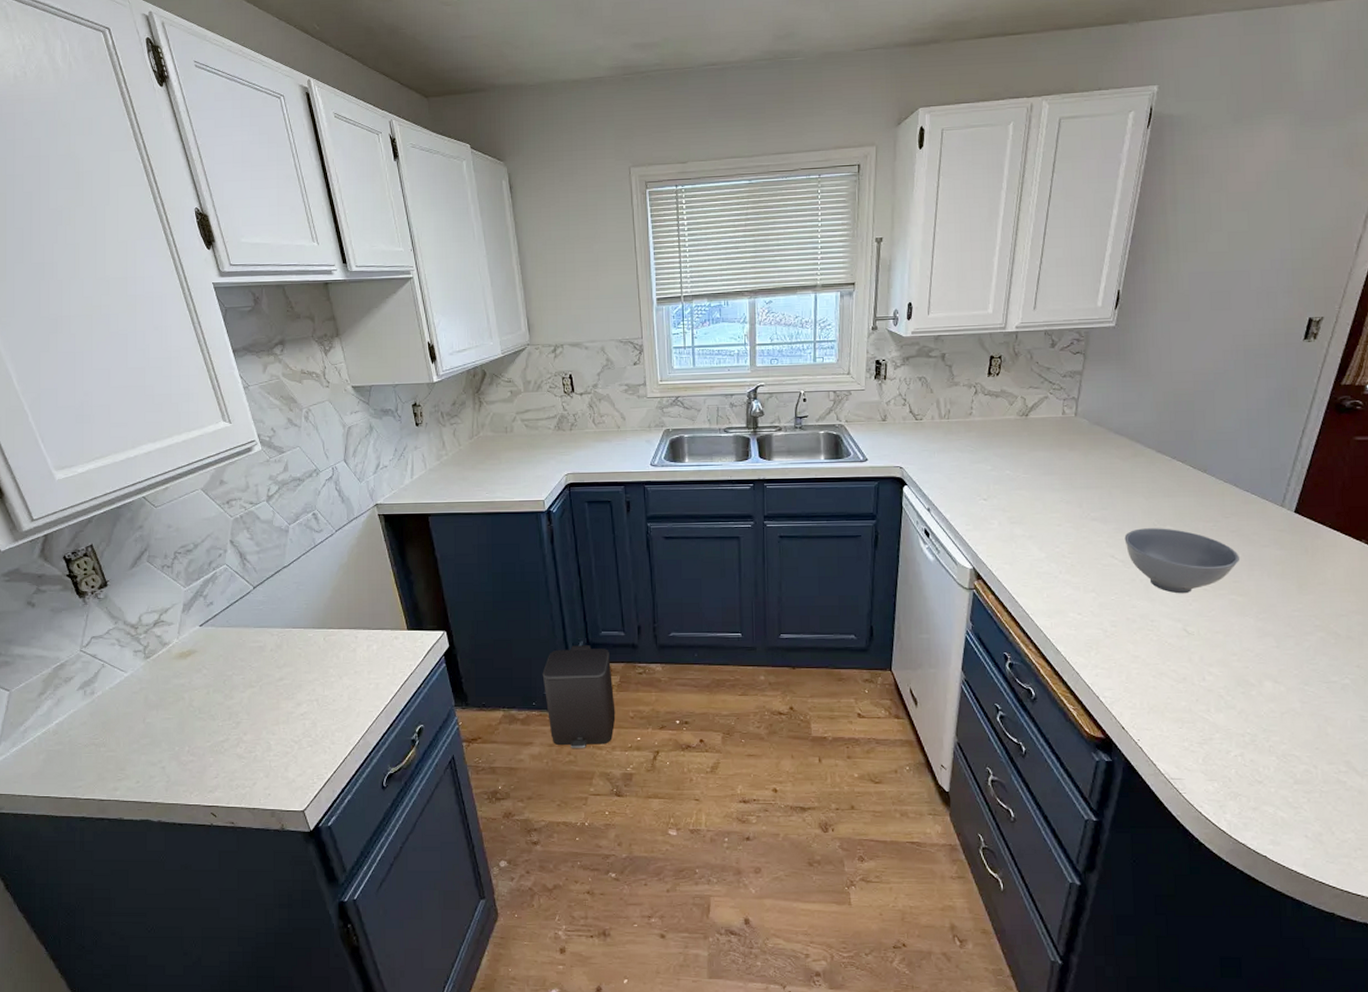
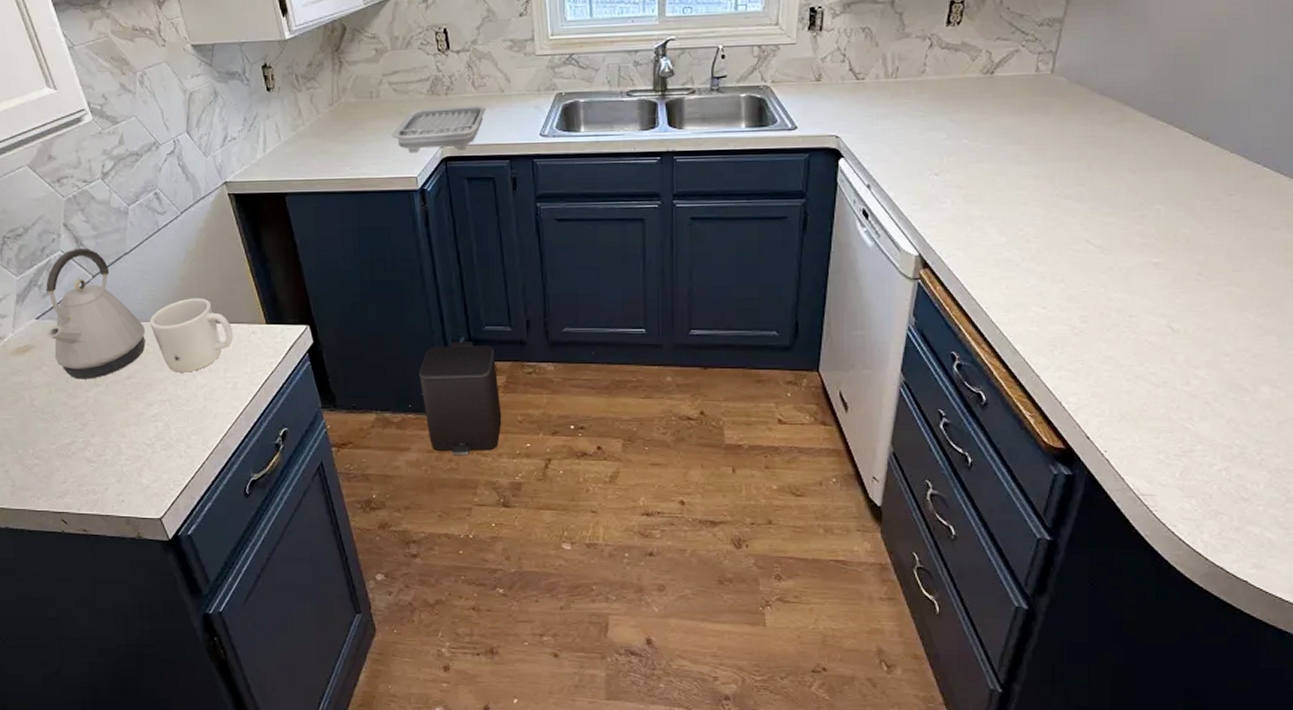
kettle: none [209,563,298,681] -> present [46,248,146,379]
mug: none [302,607,377,674] -> present [149,298,233,373]
dish rack: none [523,439,605,480] -> present [391,105,486,153]
bowl: present [1124,528,1239,594] -> none [1103,207,1242,285]

